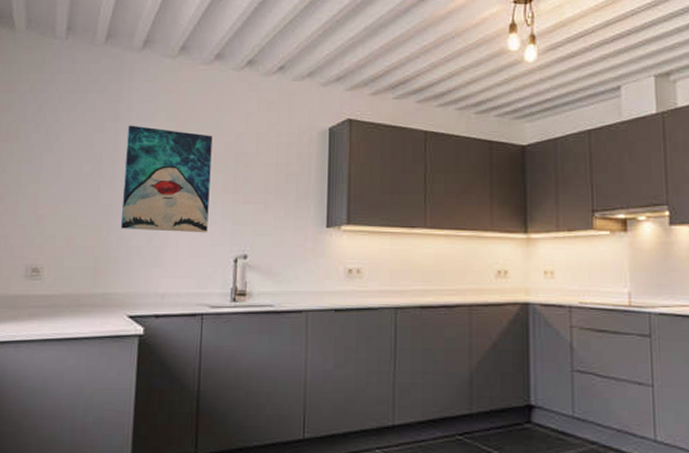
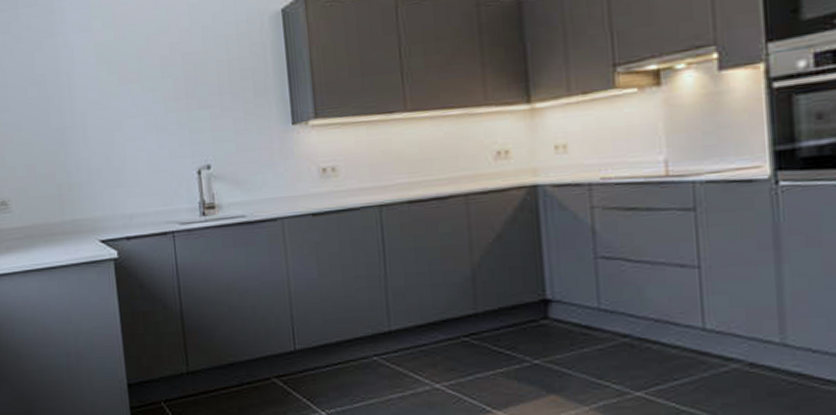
wall art: present [120,125,213,233] -> none [65,37,165,152]

